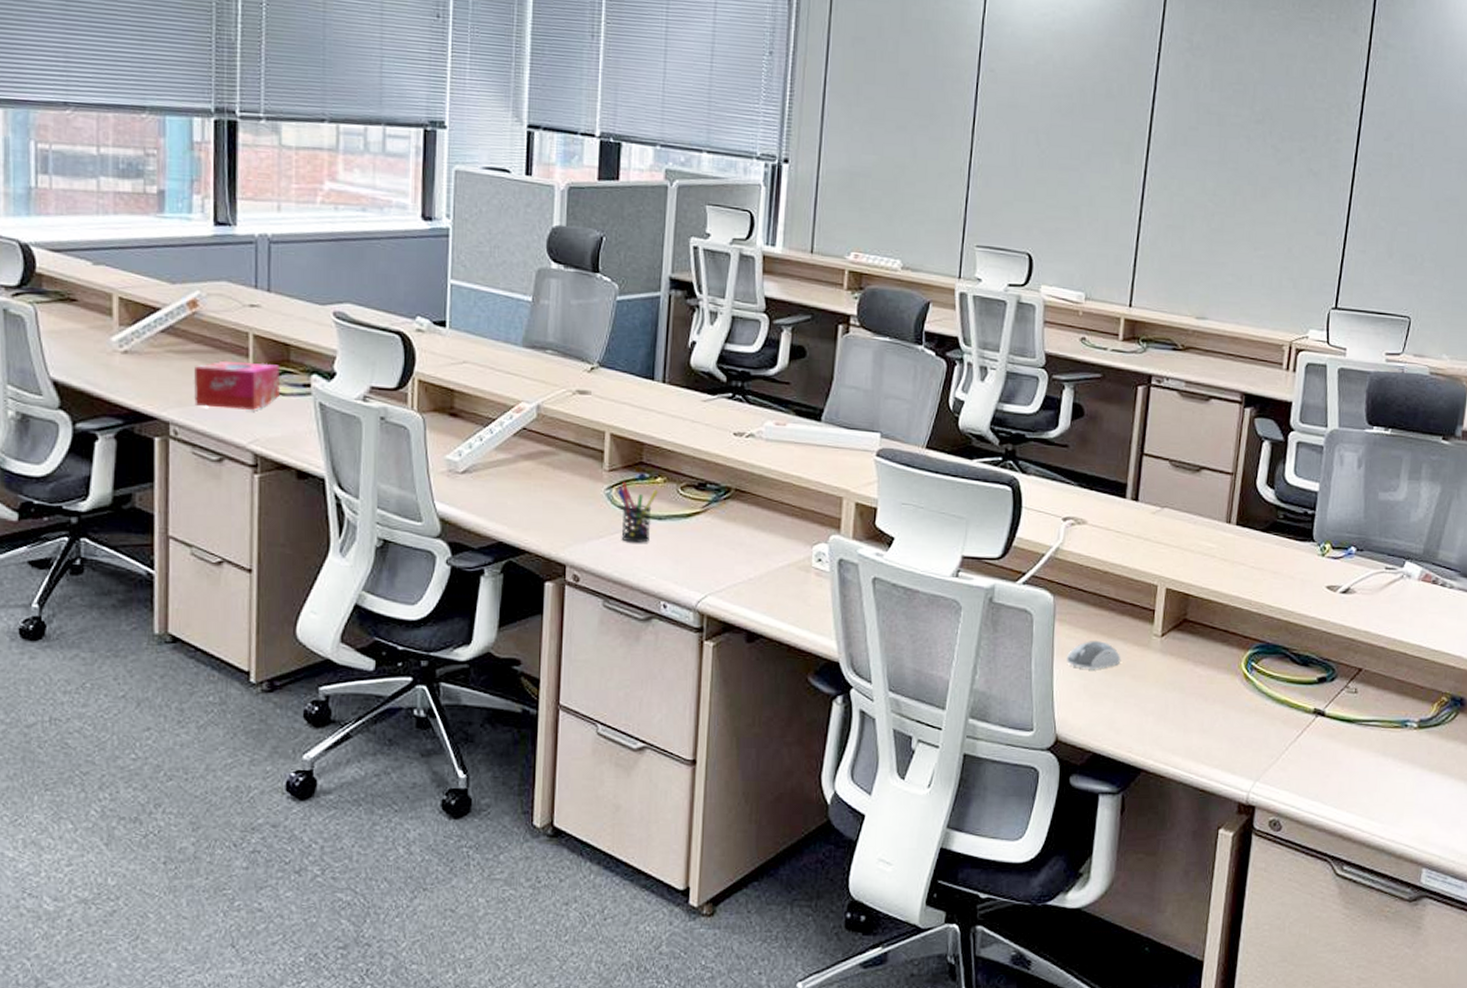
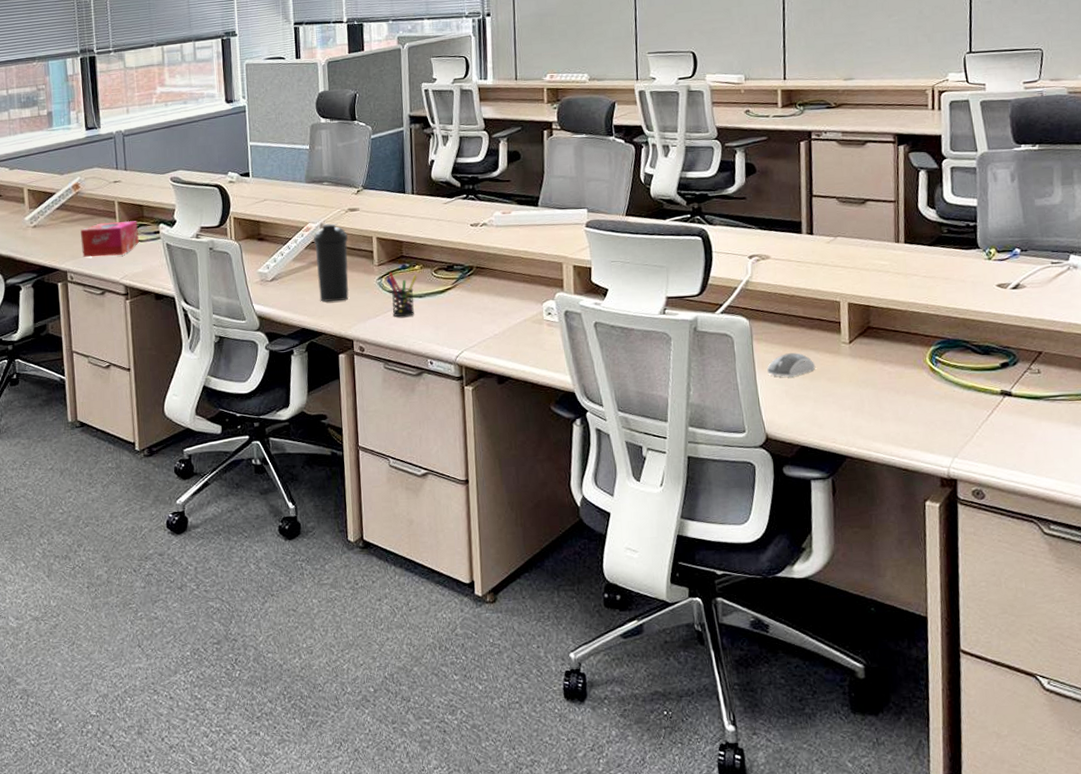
water bottle: none [525,406,572,512] -> present [313,223,349,302]

